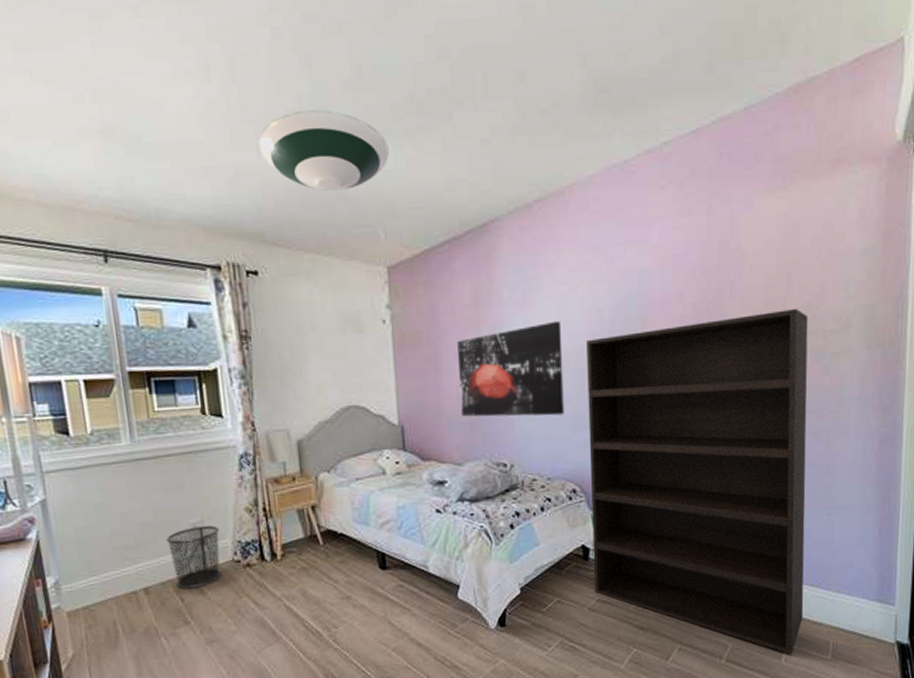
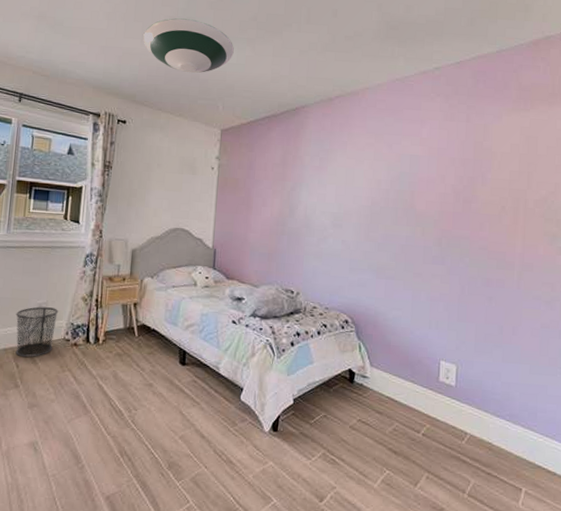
wall art: present [456,320,564,417] -> none [263,184,348,258]
bookshelf: present [587,309,808,654] -> none [356,199,545,499]

